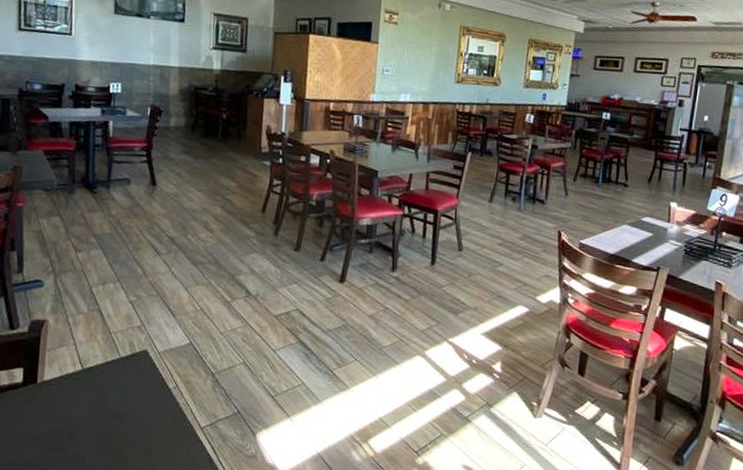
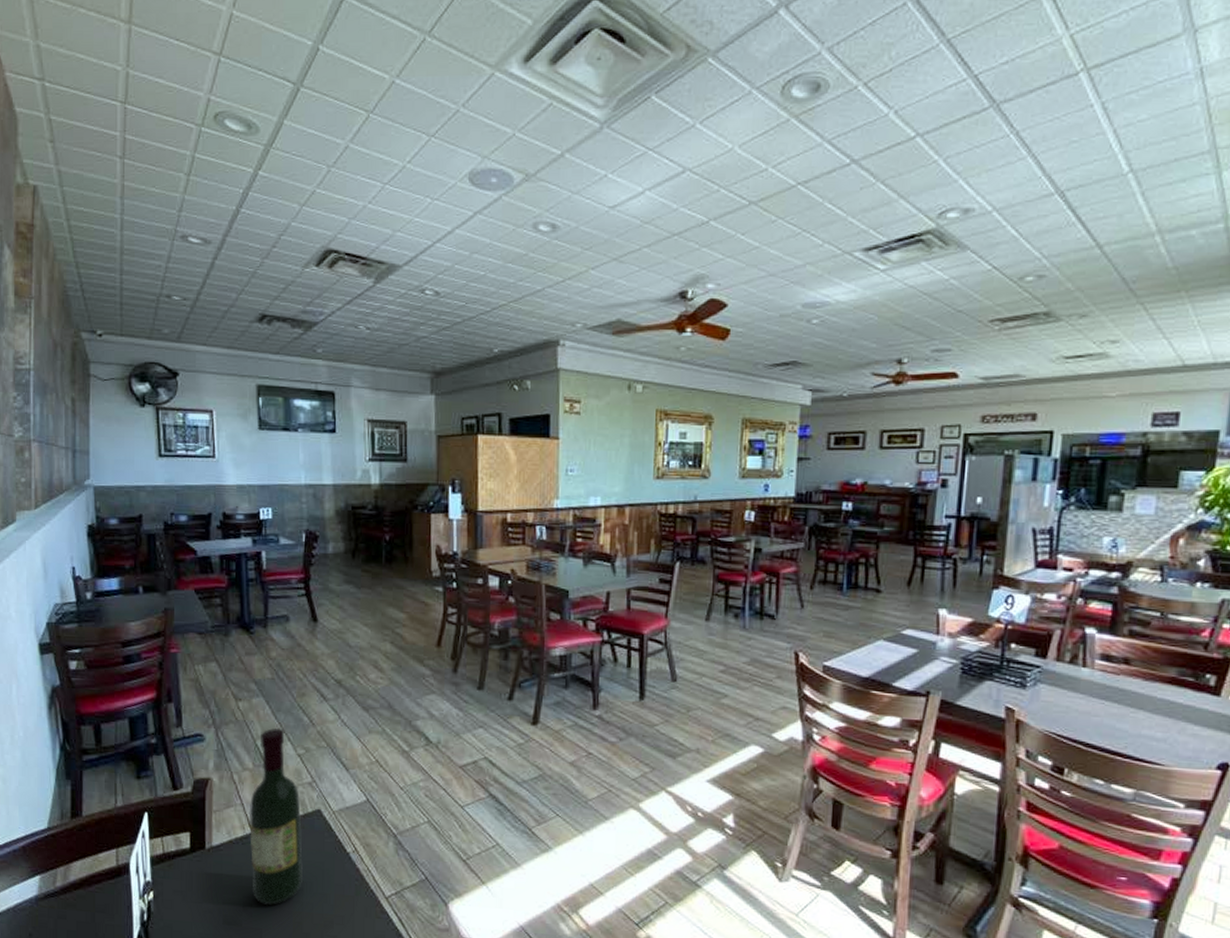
wine bottle: none [79,277,129,434] -> present [248,728,303,905]

